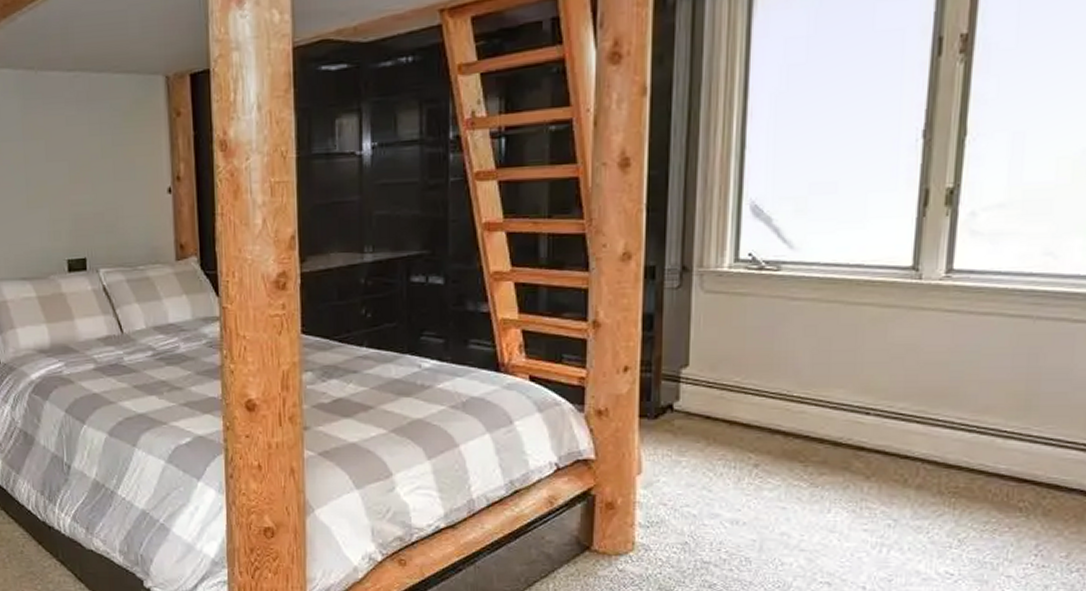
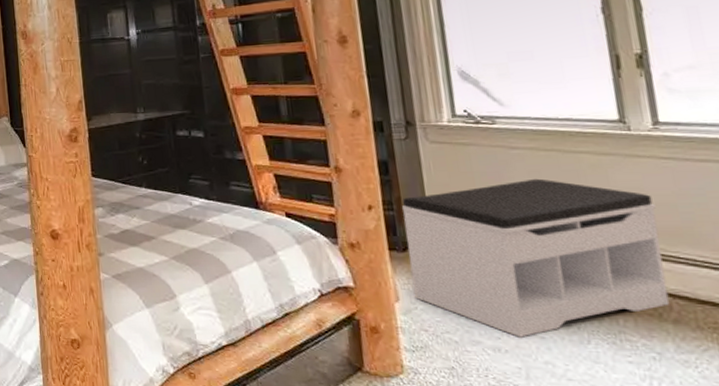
bench: none [658,334,927,509] -> present [402,178,670,338]

